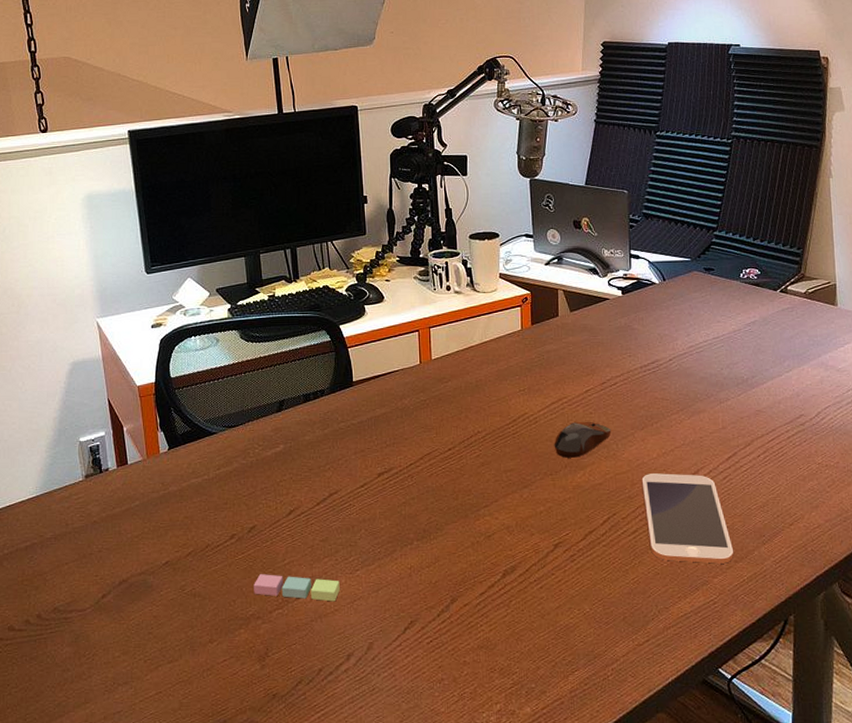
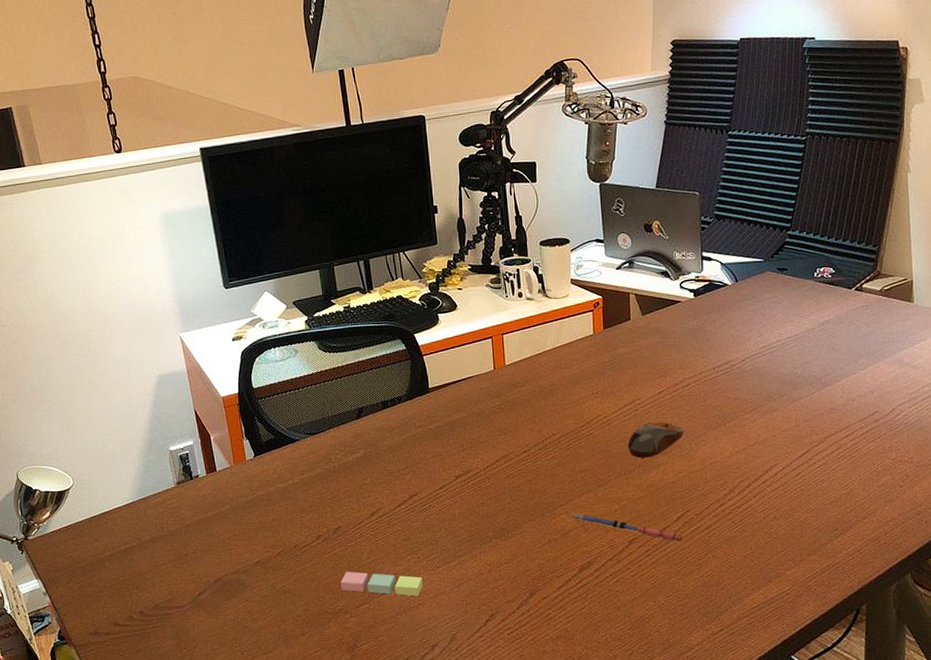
pen: none [497,514,610,547] -> present [573,513,683,543]
smartphone: present [641,473,733,564] -> none [715,471,806,557]

